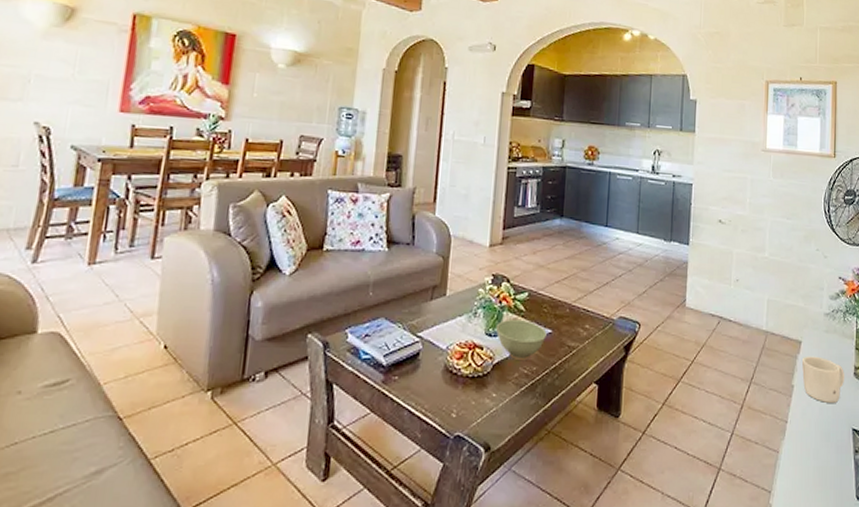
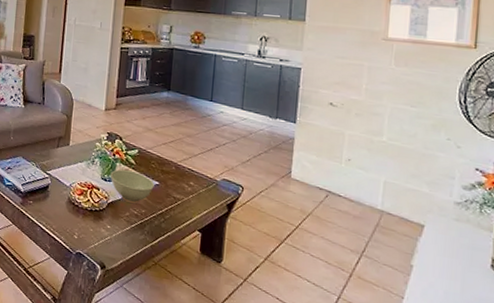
mug: present [801,356,844,403] -> none [423,240,478,290]

